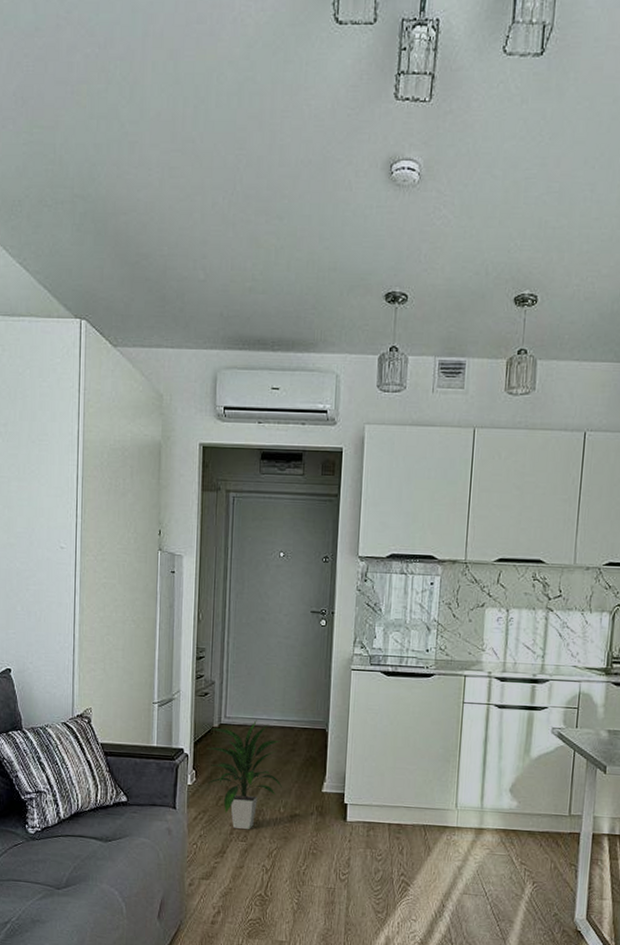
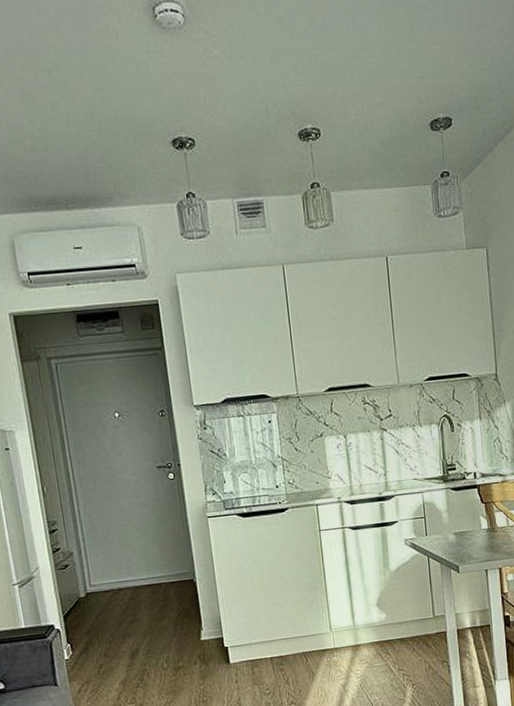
indoor plant: present [206,719,283,830] -> none [77,582,162,692]

